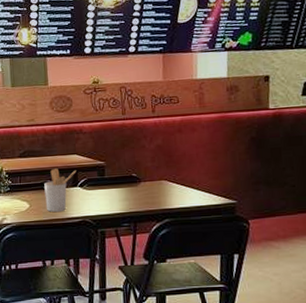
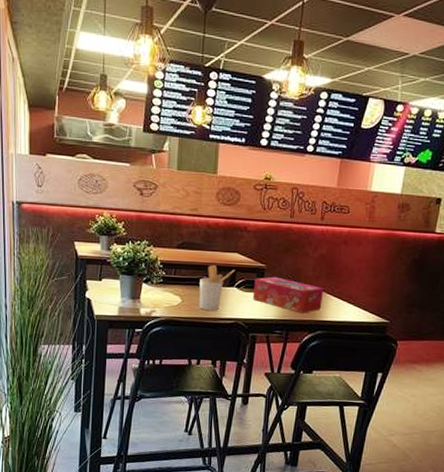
tissue box: none [96,172,166,204] -> present [252,276,324,313]

